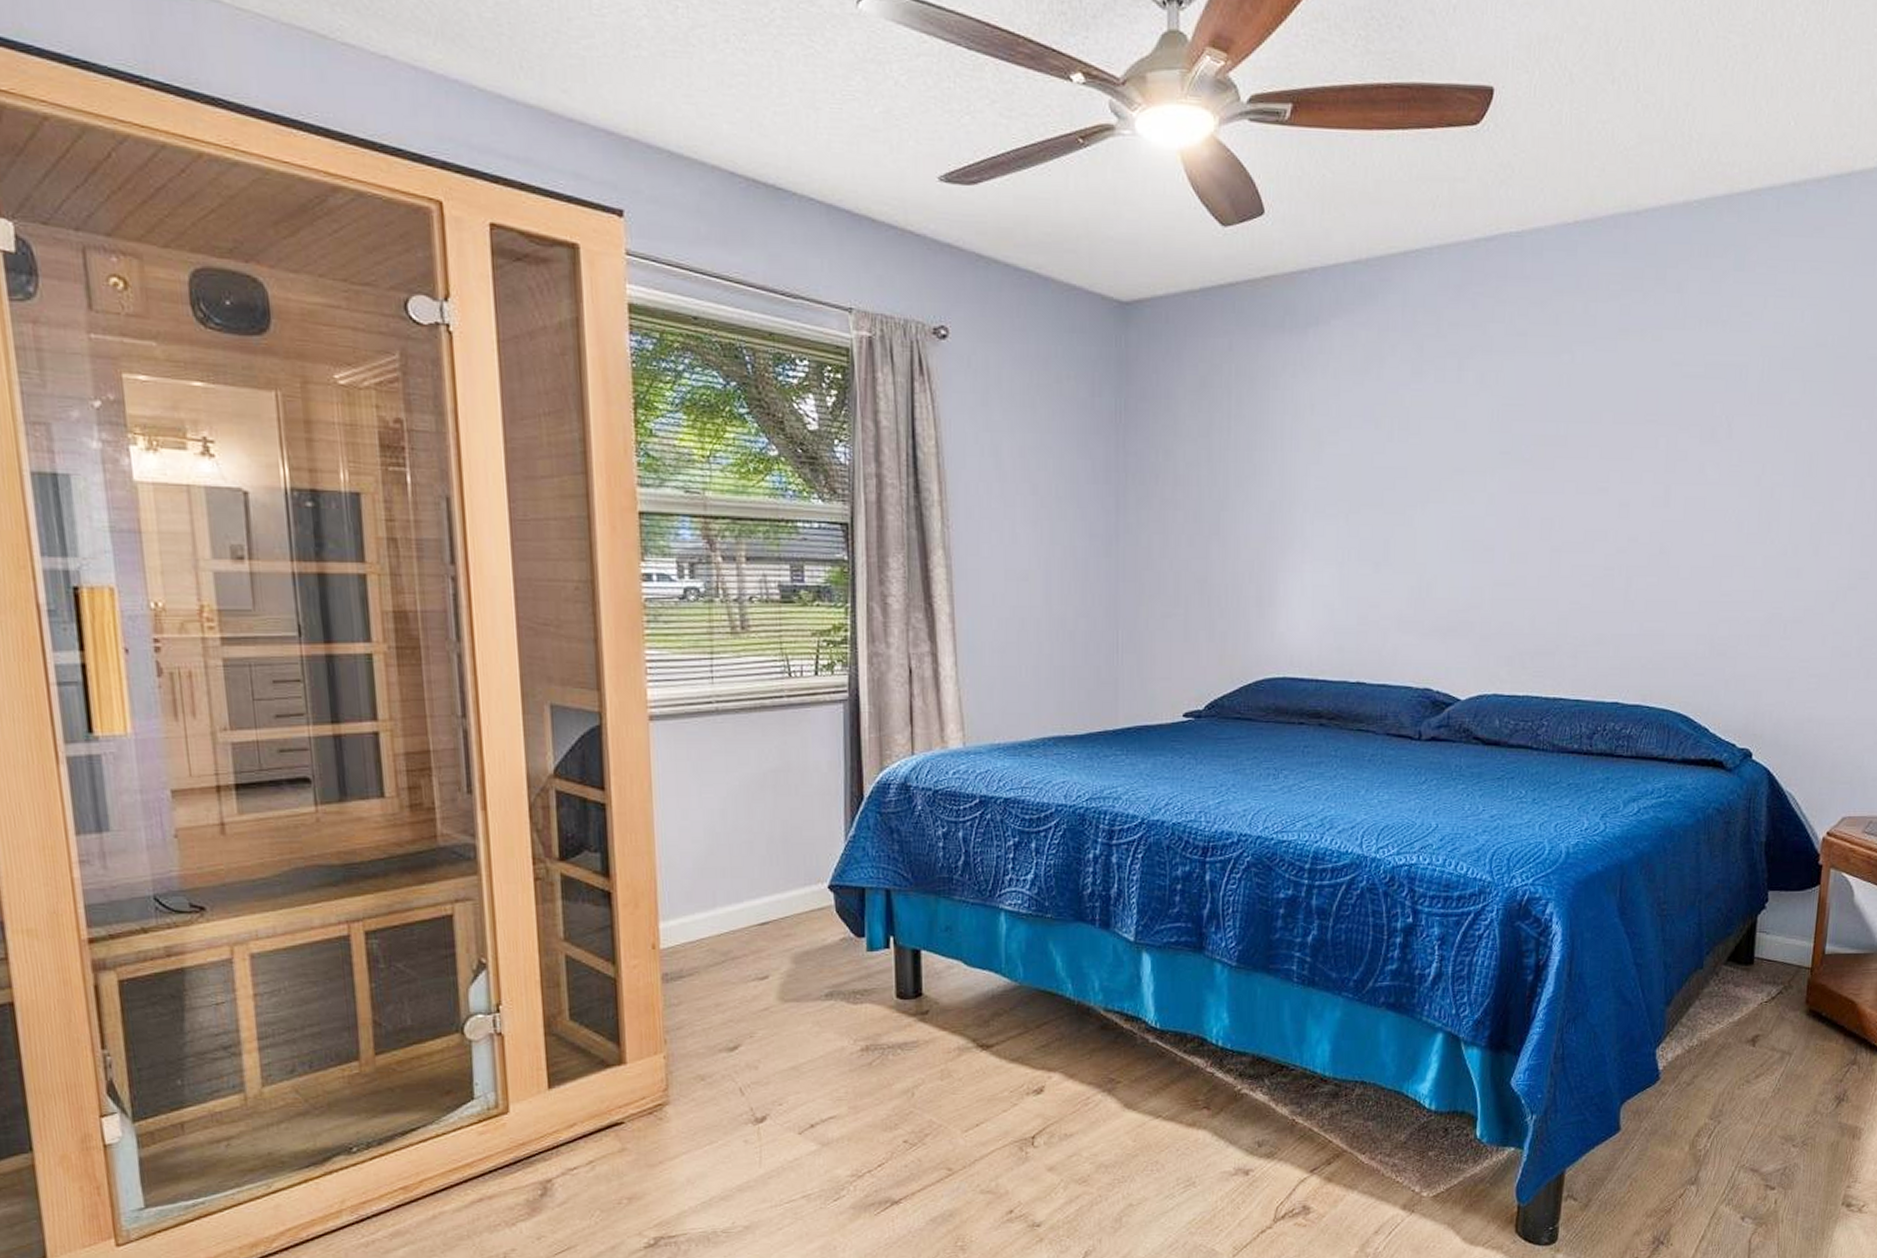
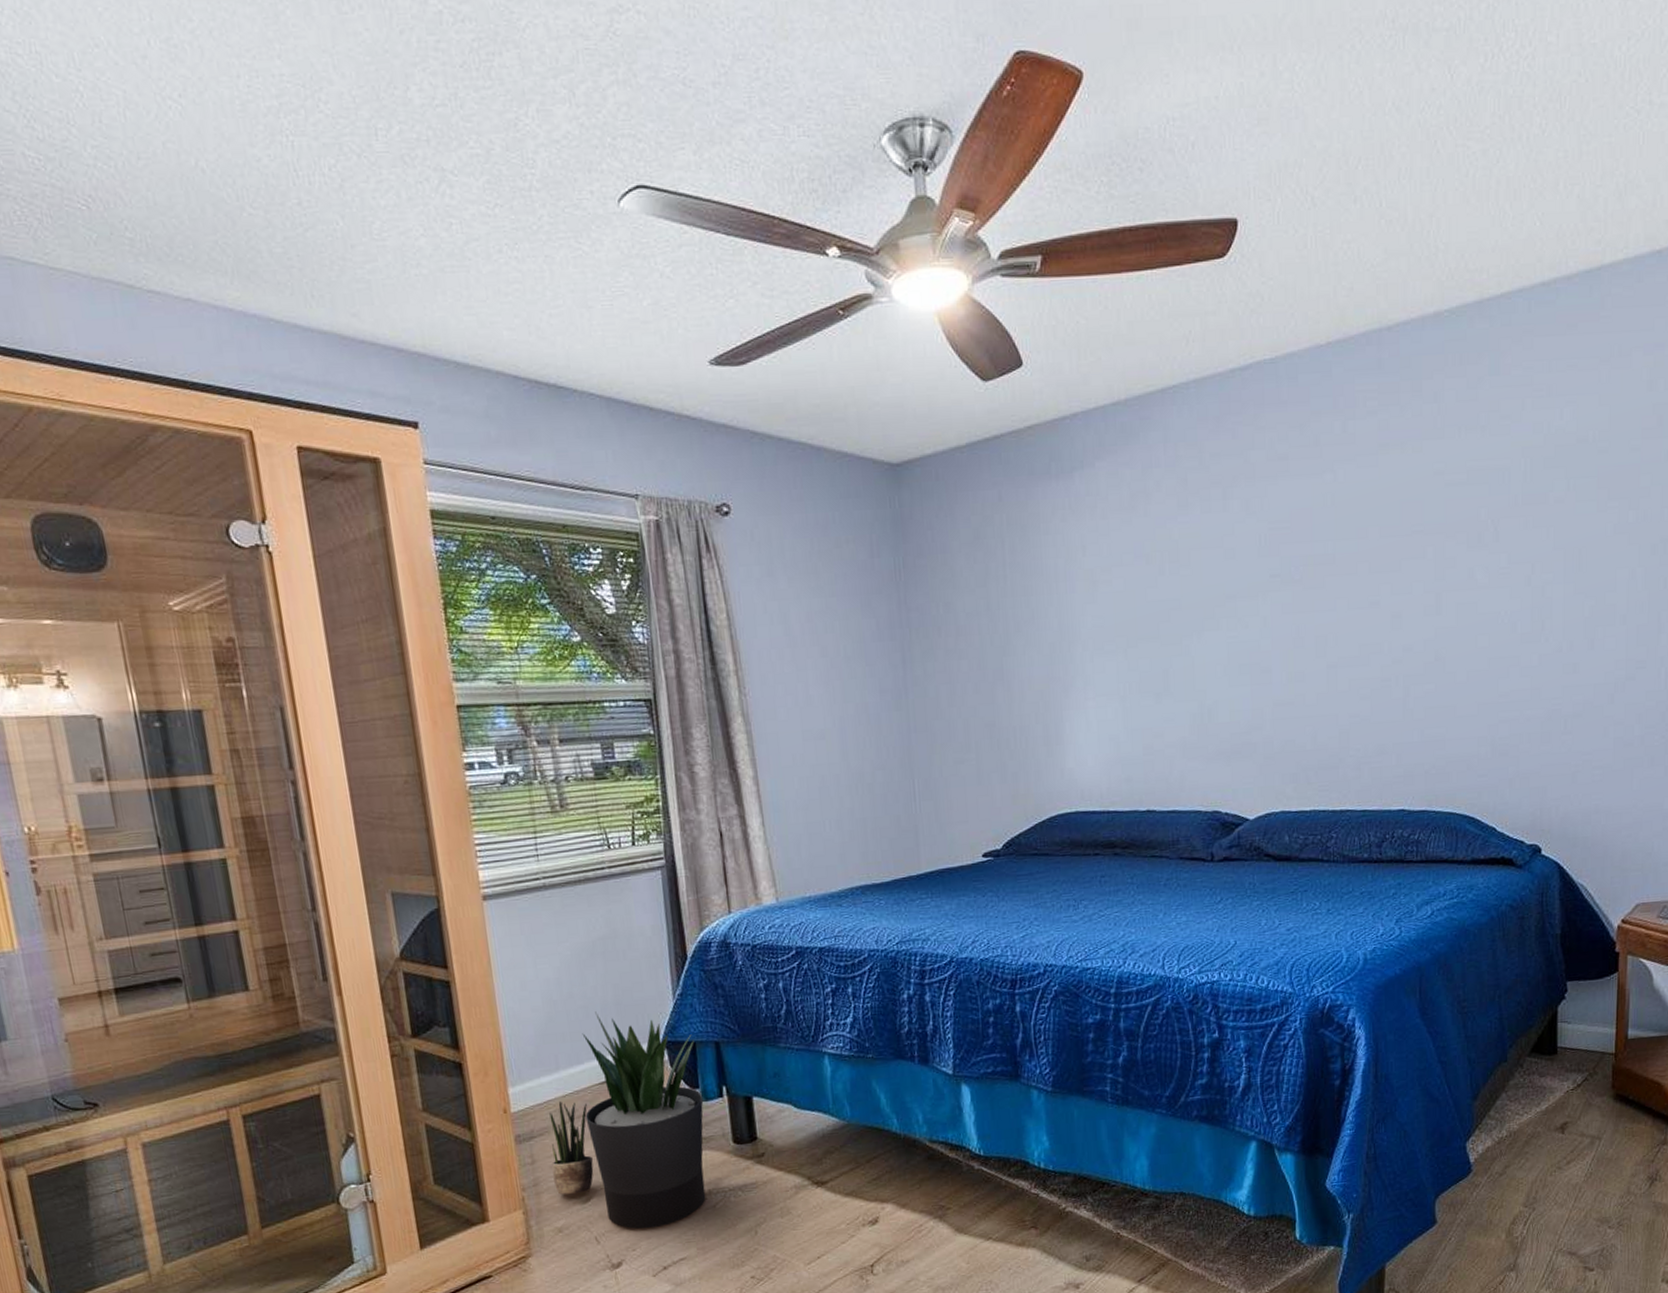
potted plant: none [699,939,744,1041] -> present [549,1100,594,1195]
planter: none [740,848,868,1083] -> present [582,1011,706,1230]

